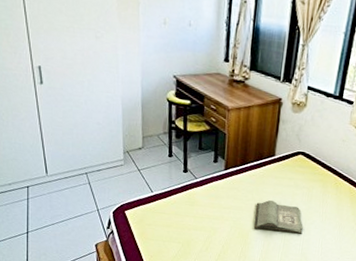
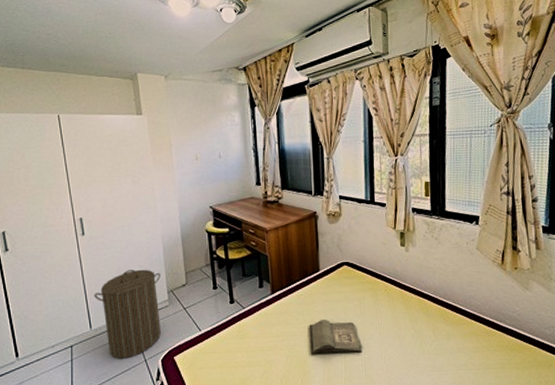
laundry hamper: none [51,125,118,206] -> present [94,269,161,359]

